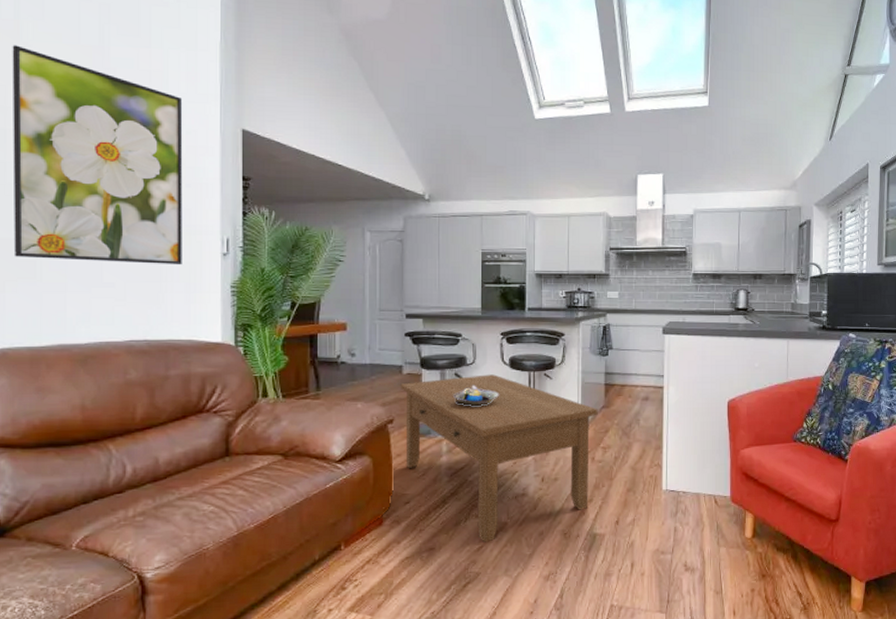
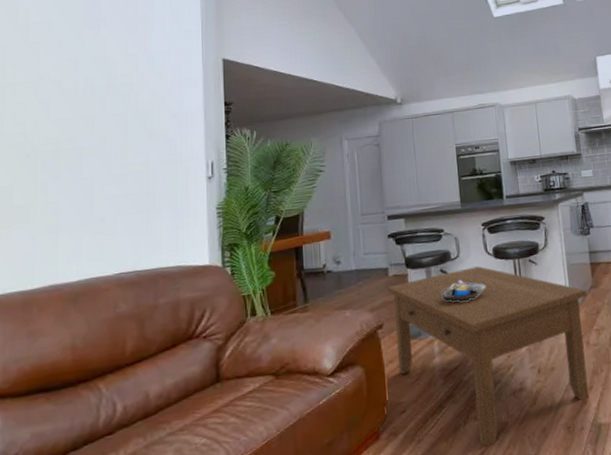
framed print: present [12,45,183,265] -> none [8,8,169,204]

